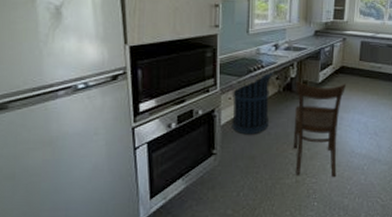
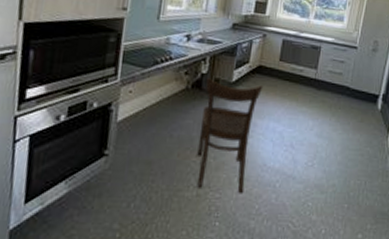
trash can: present [232,72,274,135] -> none [129,64,183,136]

